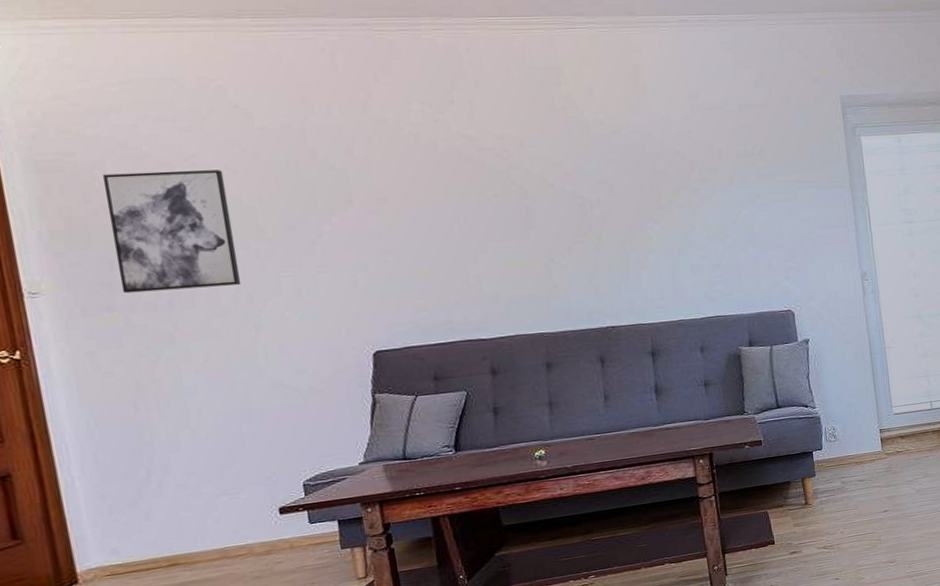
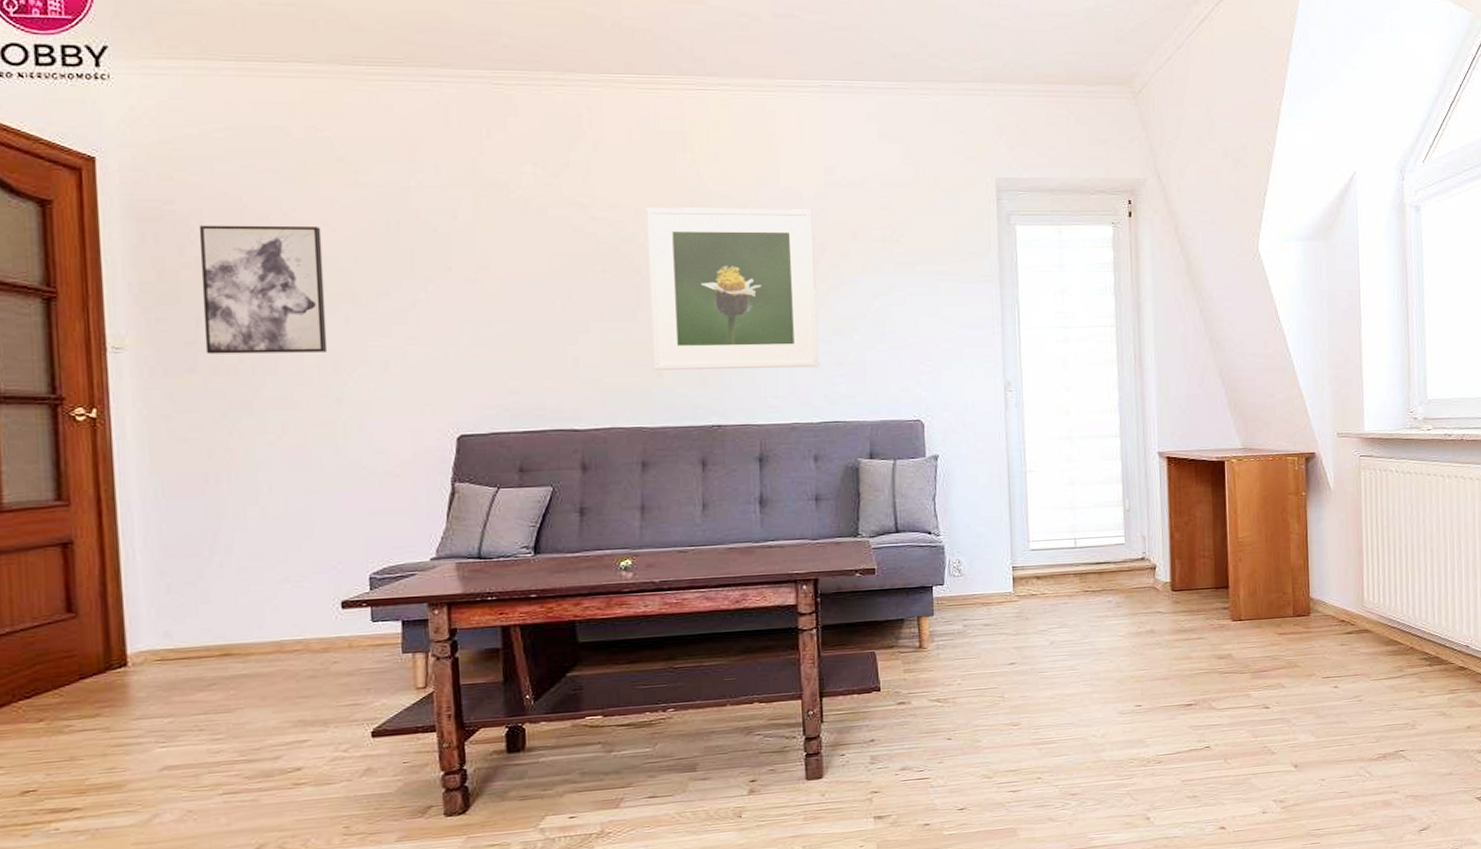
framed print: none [529,131,698,282] -> present [646,208,819,370]

